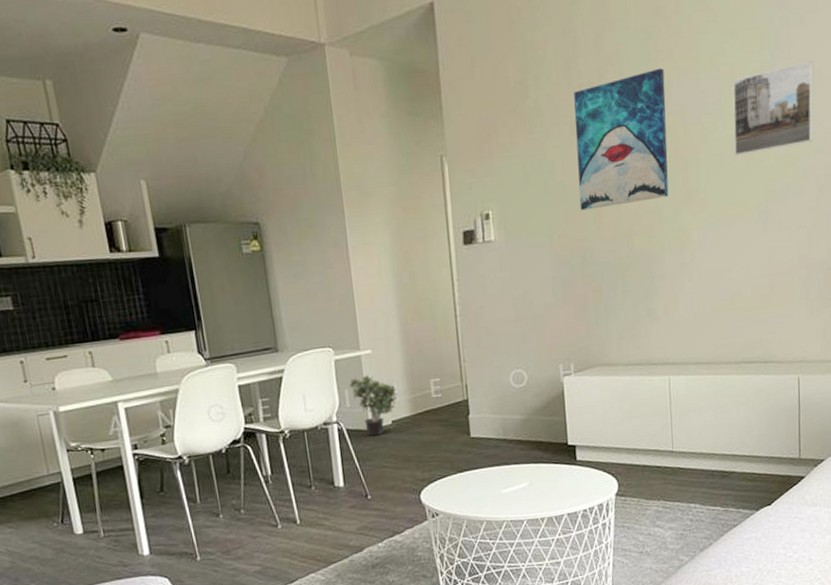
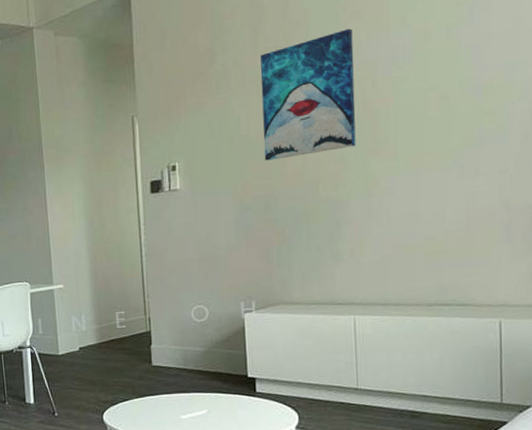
potted plant: present [347,375,398,436] -> none [41,307,86,360]
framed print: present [733,60,814,156] -> none [426,11,517,106]

